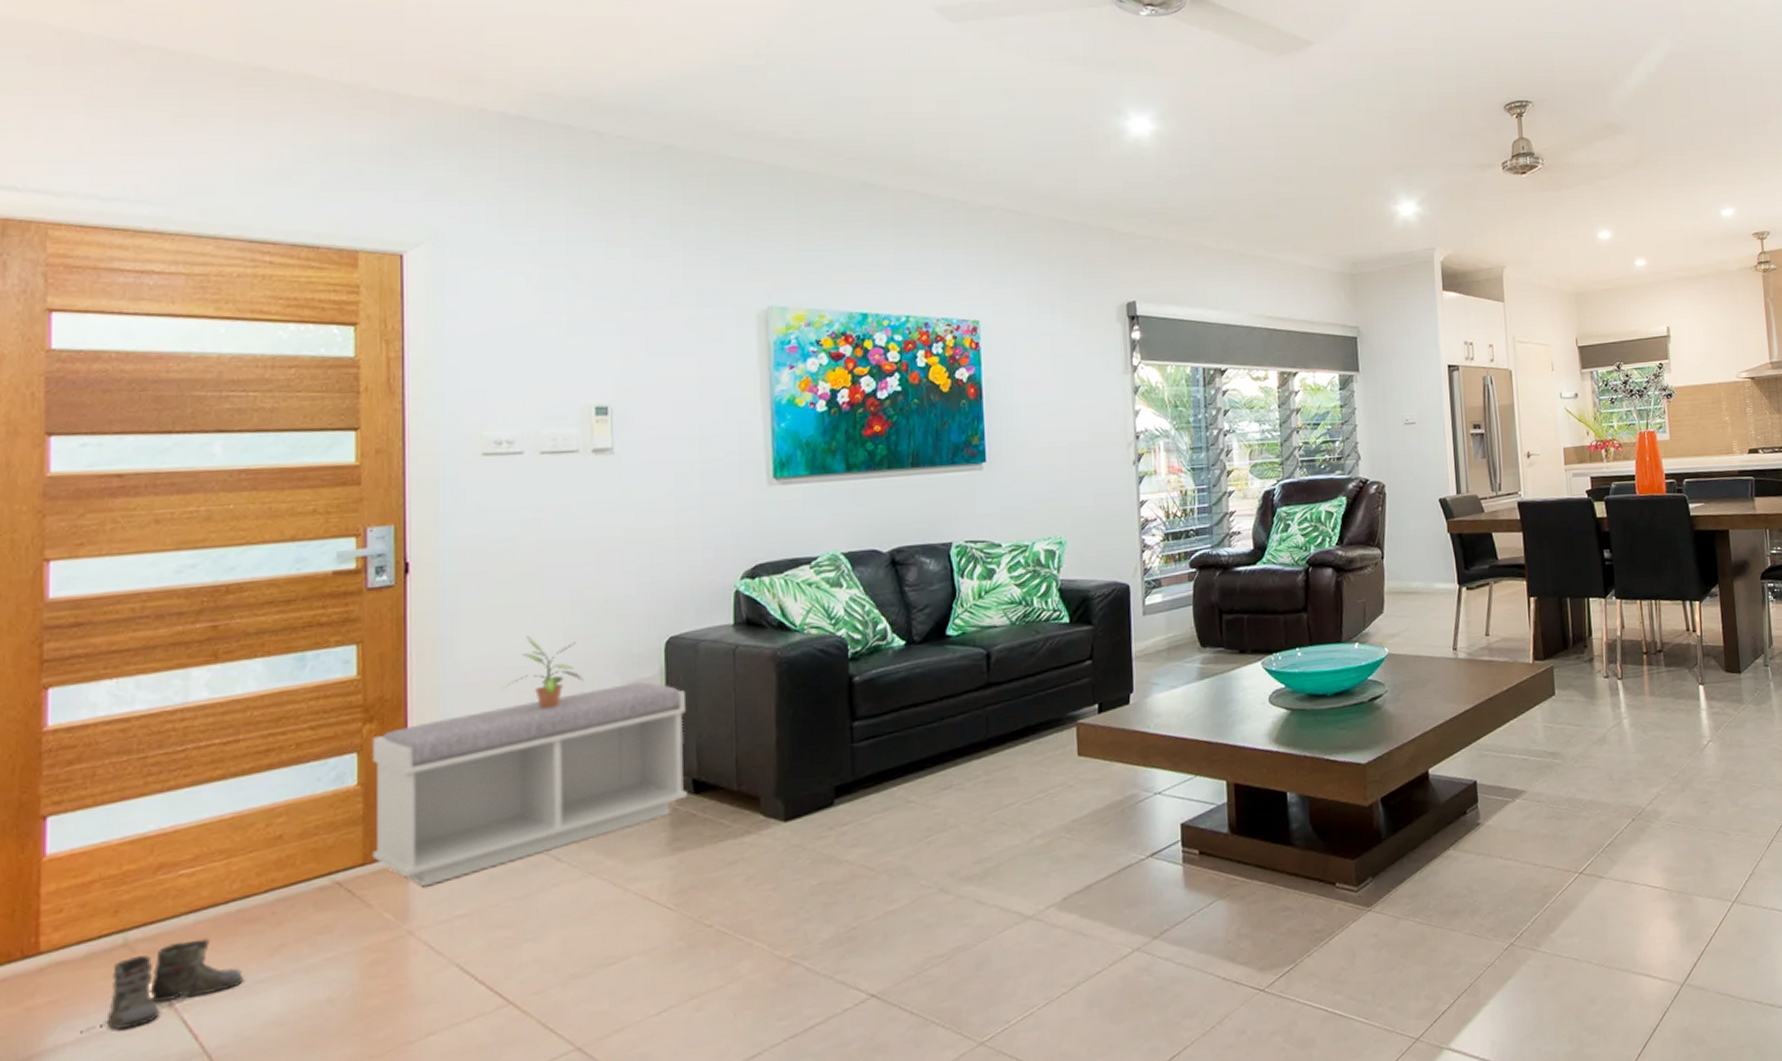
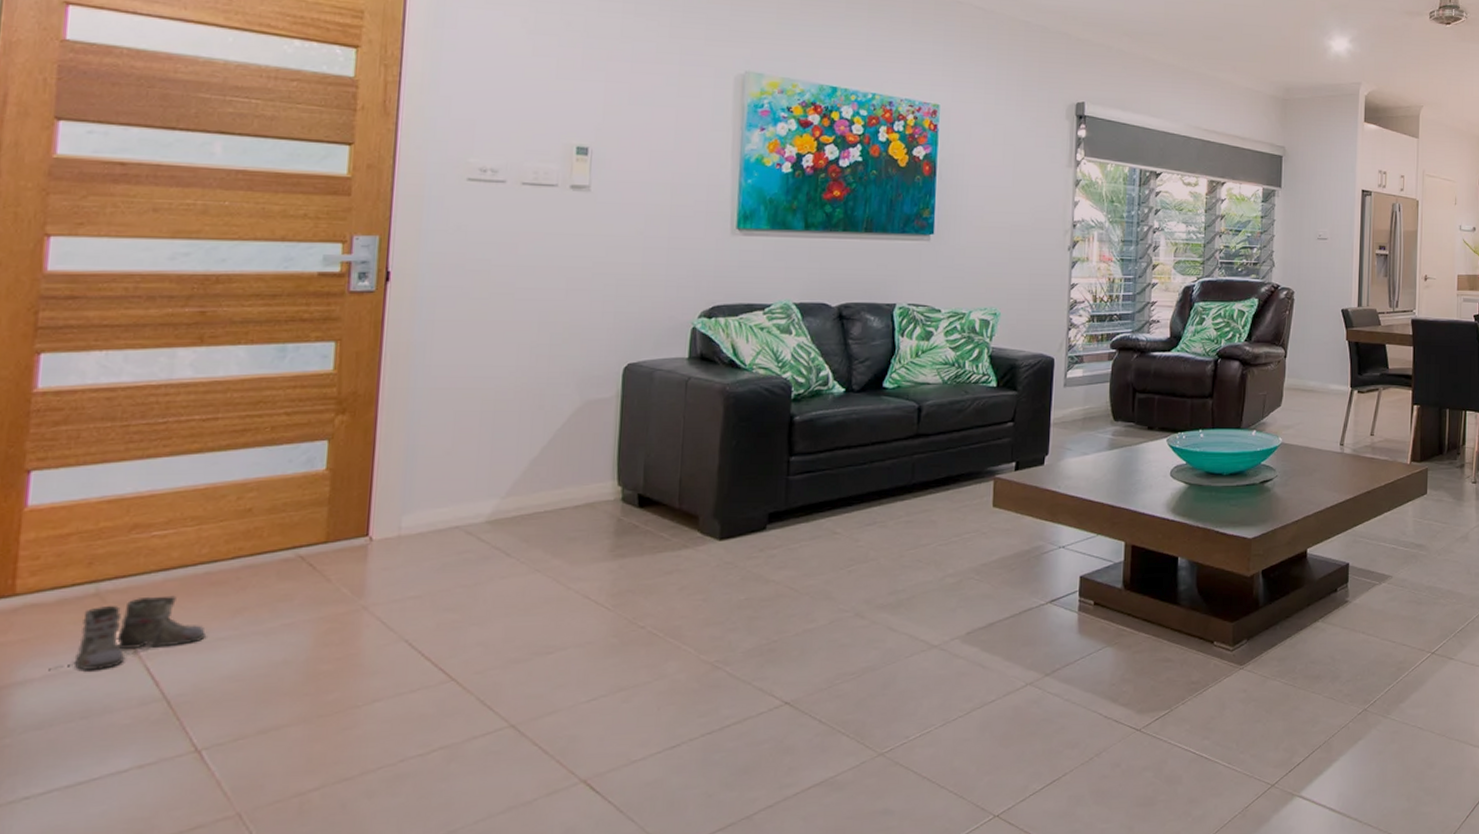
bench: present [371,681,687,887] -> none [334,401,638,568]
potted plant: present [502,636,584,709] -> none [468,350,546,417]

